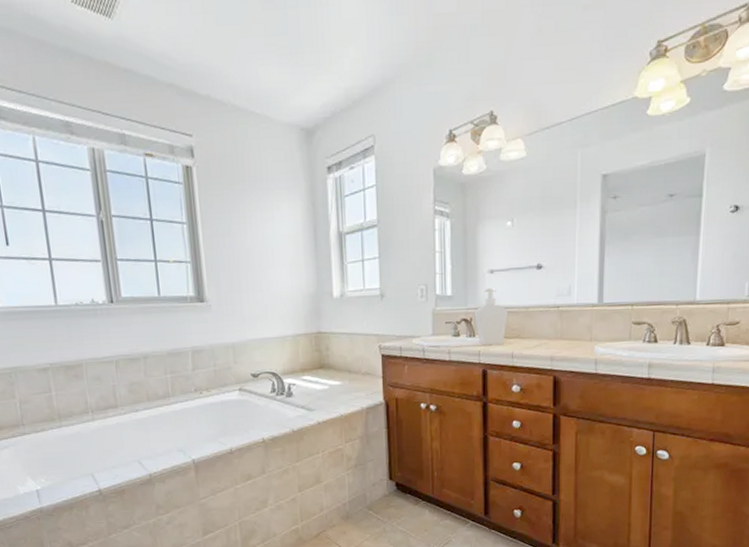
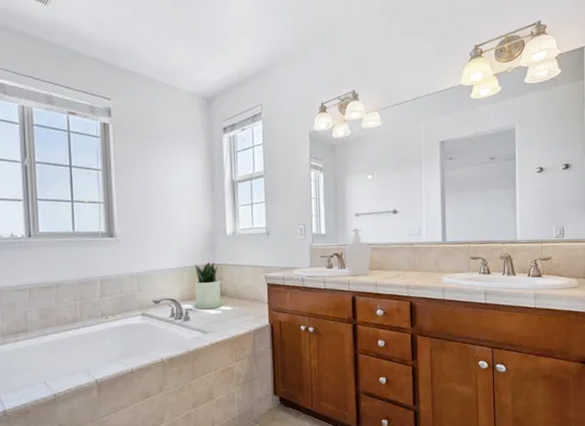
planter: none [295,330,331,384] -> present [192,262,223,310]

